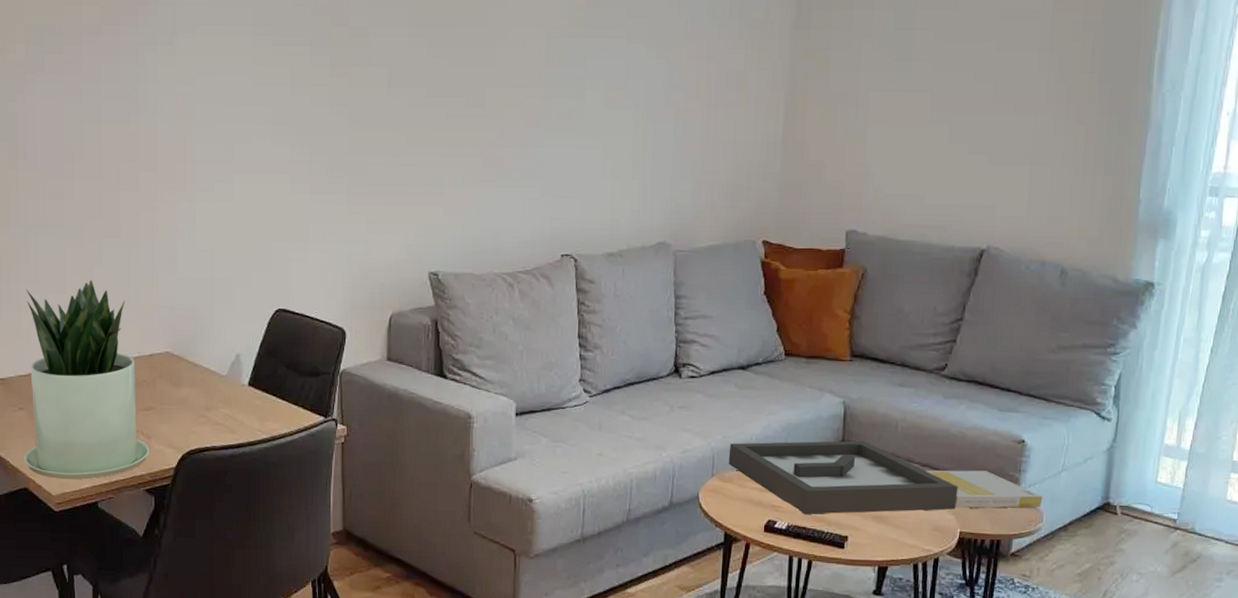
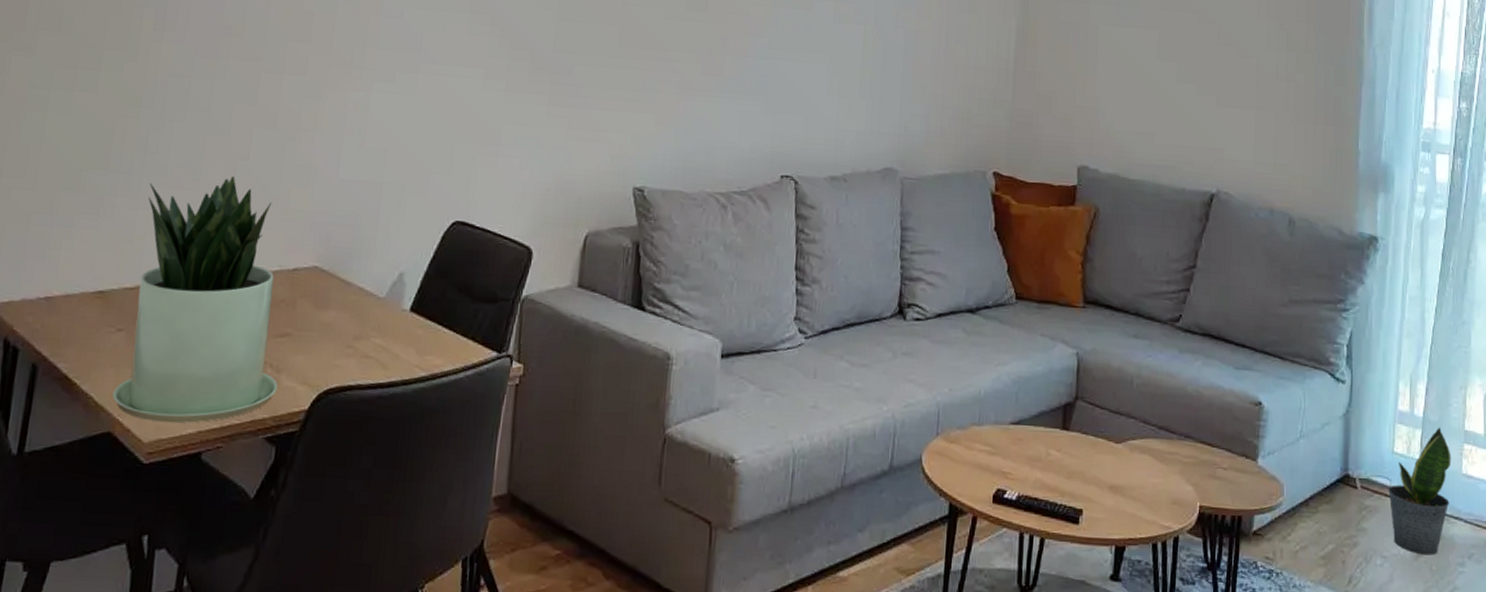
decorative tray: present [728,440,959,514] -> none [954,397,1197,483]
book: present [925,470,1043,509] -> none [1162,434,1282,480]
potted plant: none [1149,458,1217,572] -> present [1388,427,1451,555]

